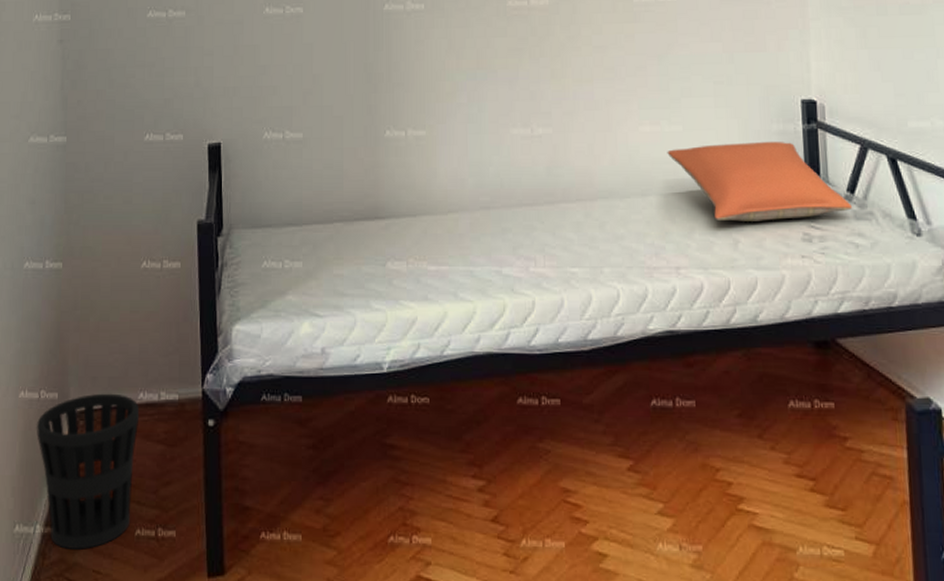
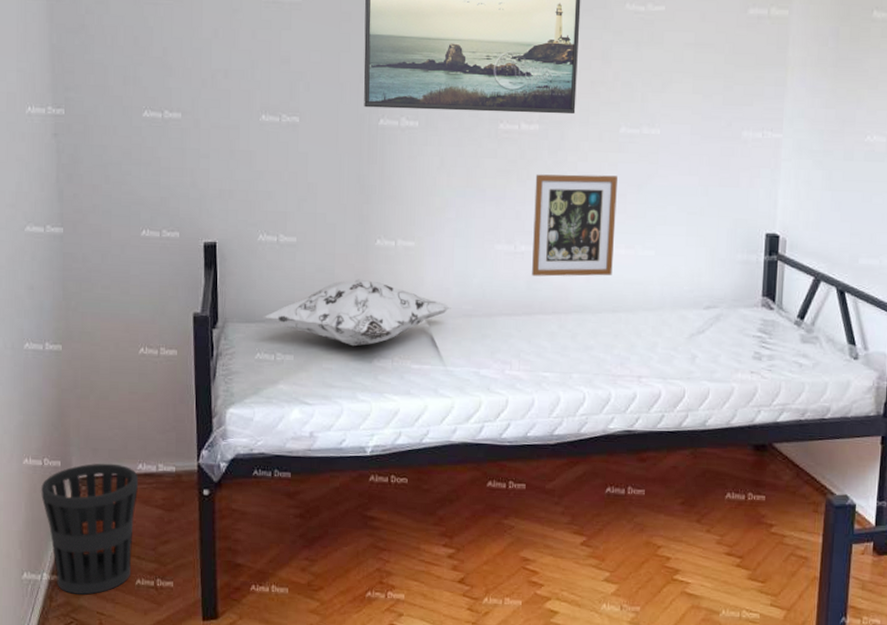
decorative pillow: none [268,174,468,249] -> present [262,279,451,347]
picture frame: none [549,47,638,161] -> present [532,174,617,277]
pillow: present [667,141,853,222] -> none [639,269,801,340]

